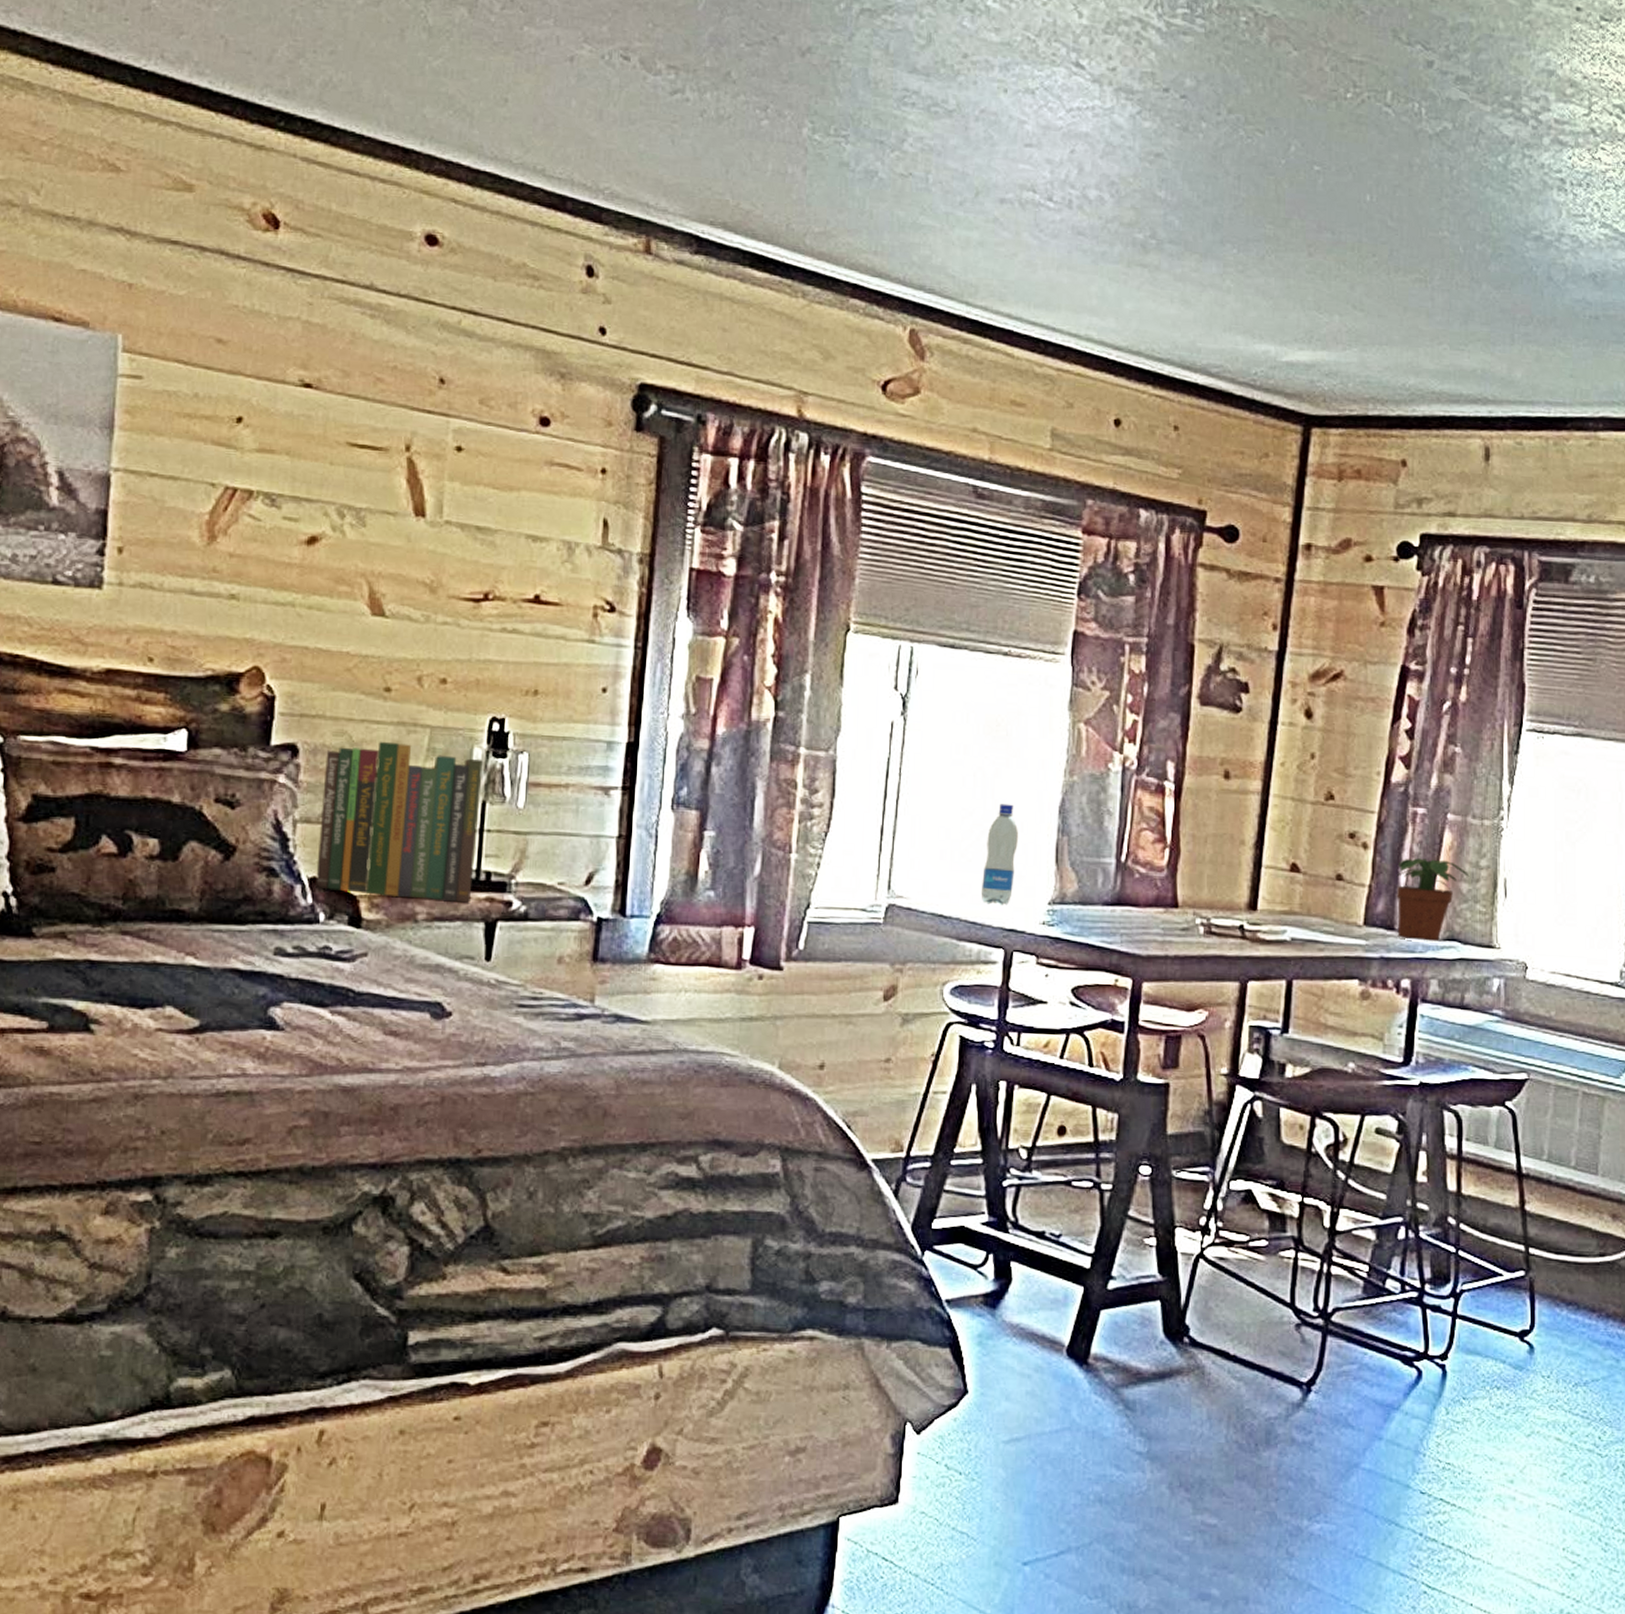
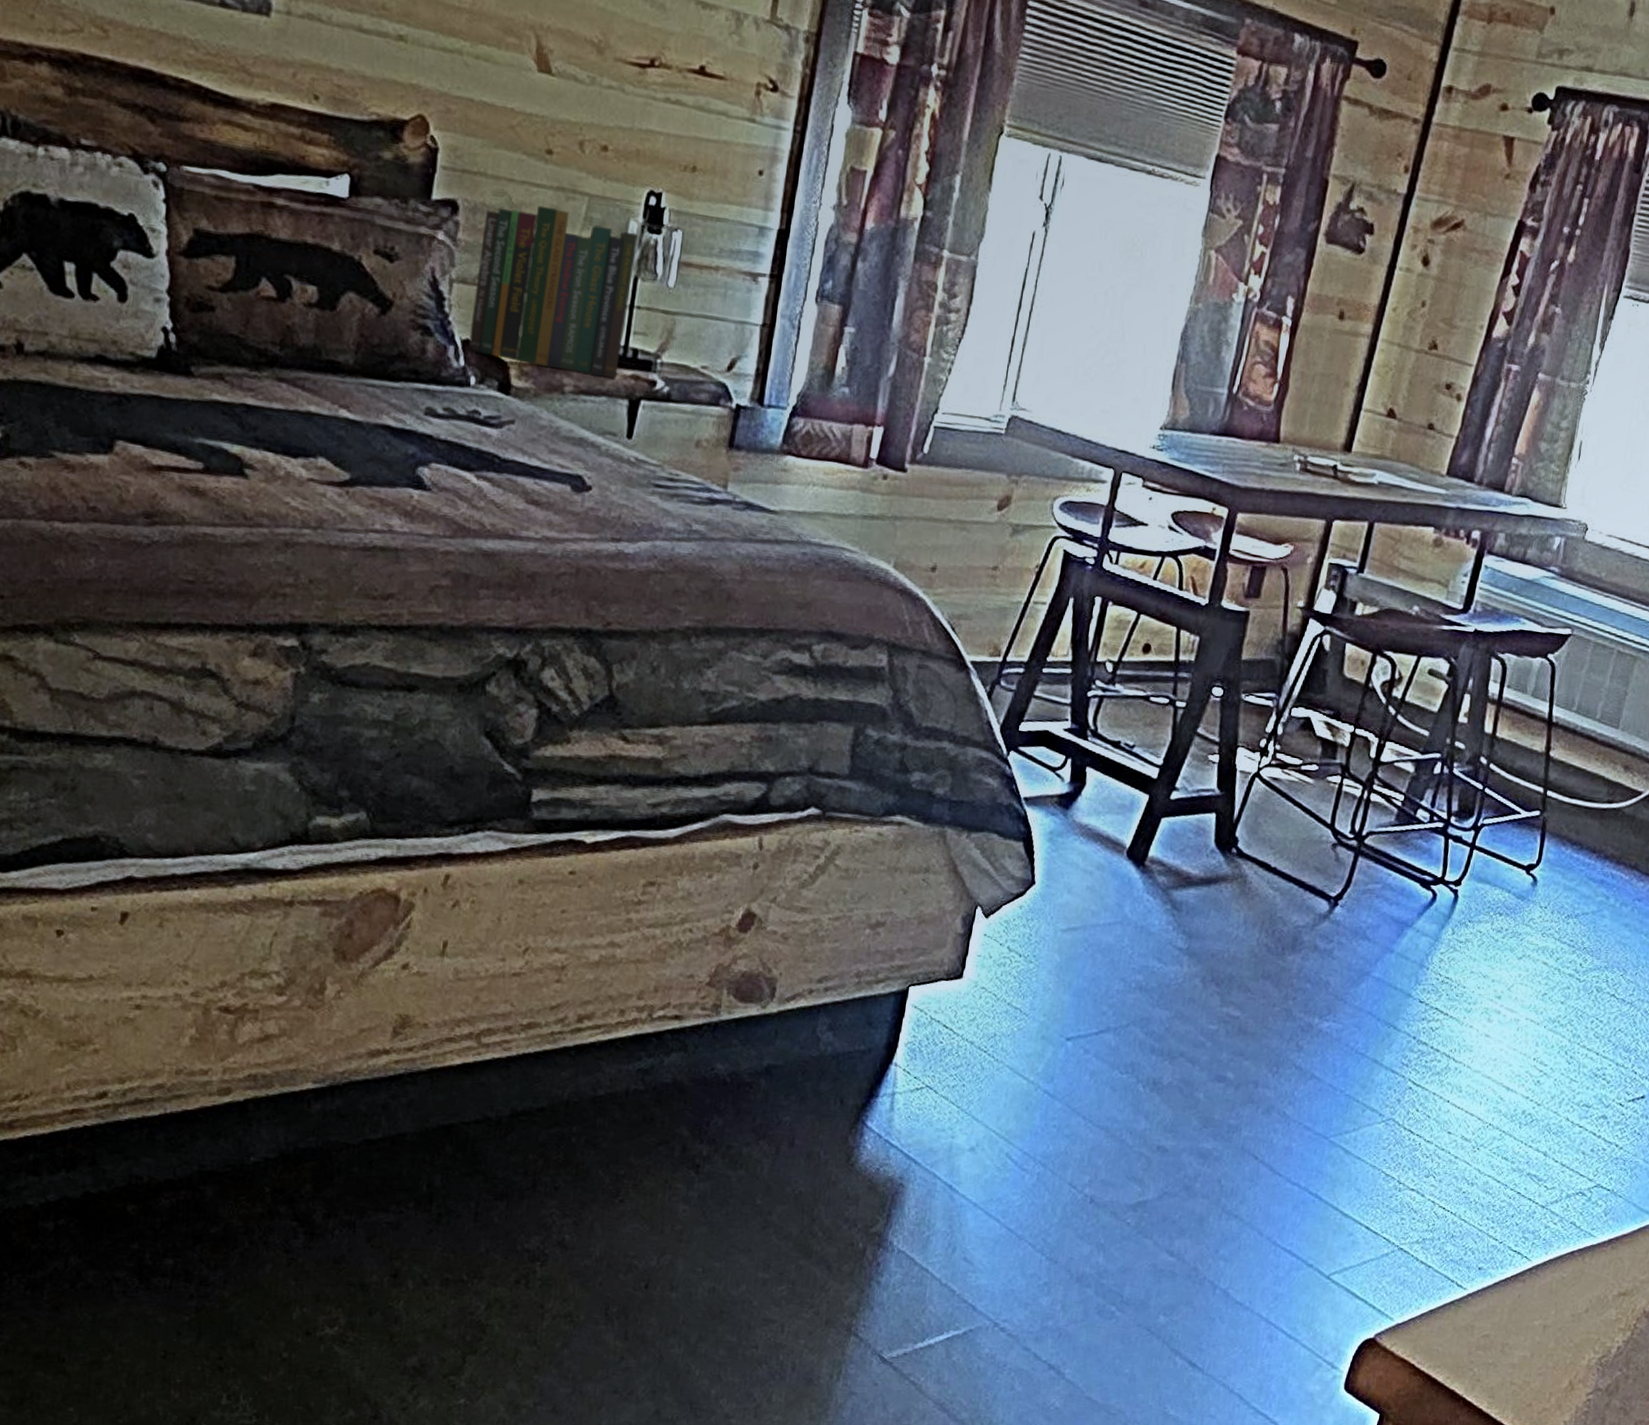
bottle: present [980,803,1018,905] -> none [1098,324,1141,427]
potted plant: present [1396,858,1470,942] -> none [1475,414,1550,497]

